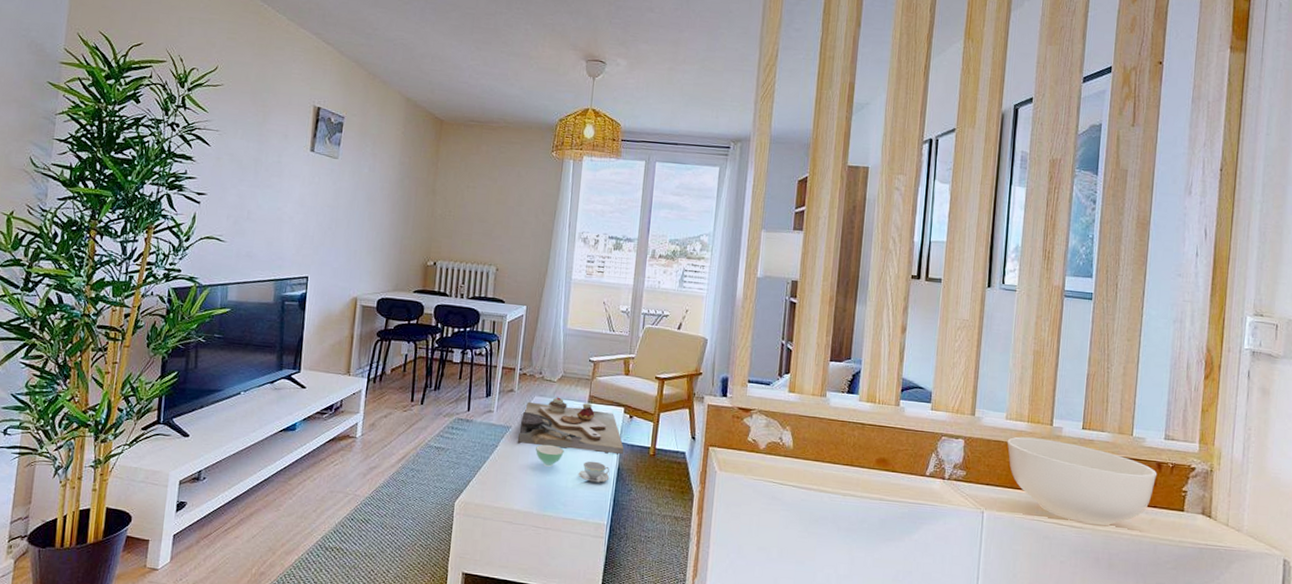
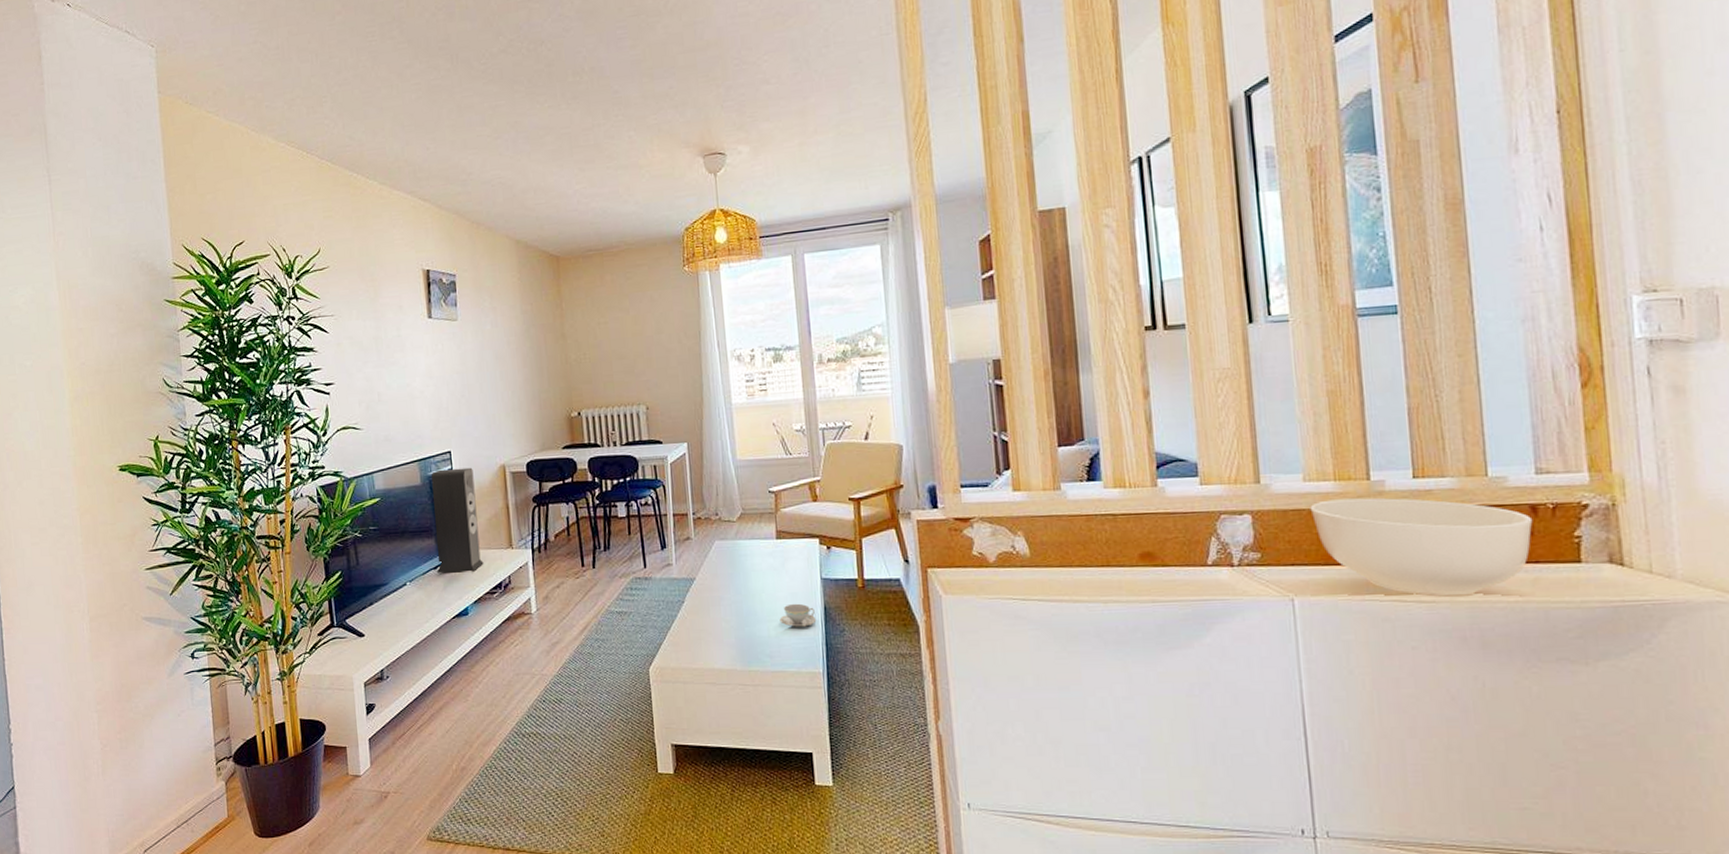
speaker: none [272,292,326,391] -> present [431,467,484,574]
decorative tray: present [518,397,624,455] -> none [704,537,827,595]
bowl: present [536,444,564,467] -> none [727,591,759,617]

